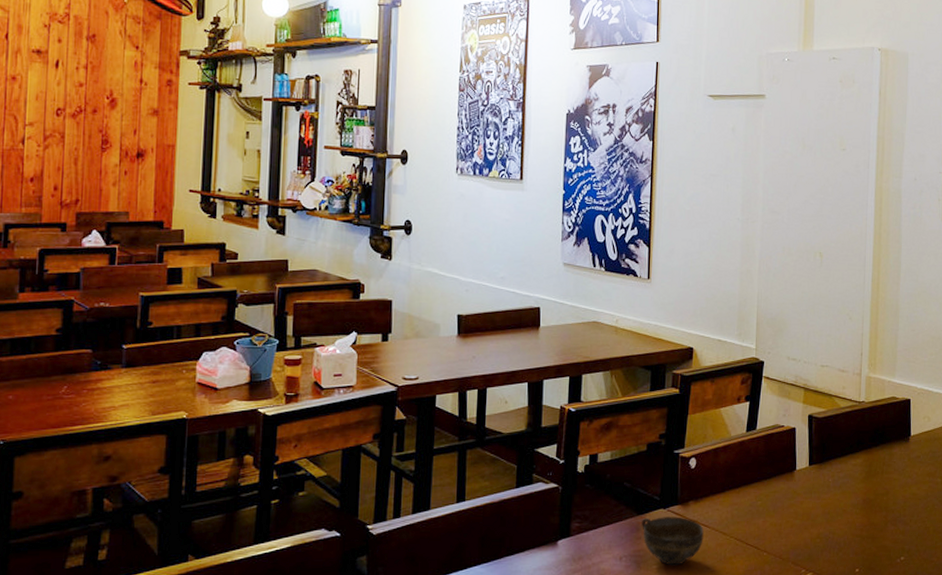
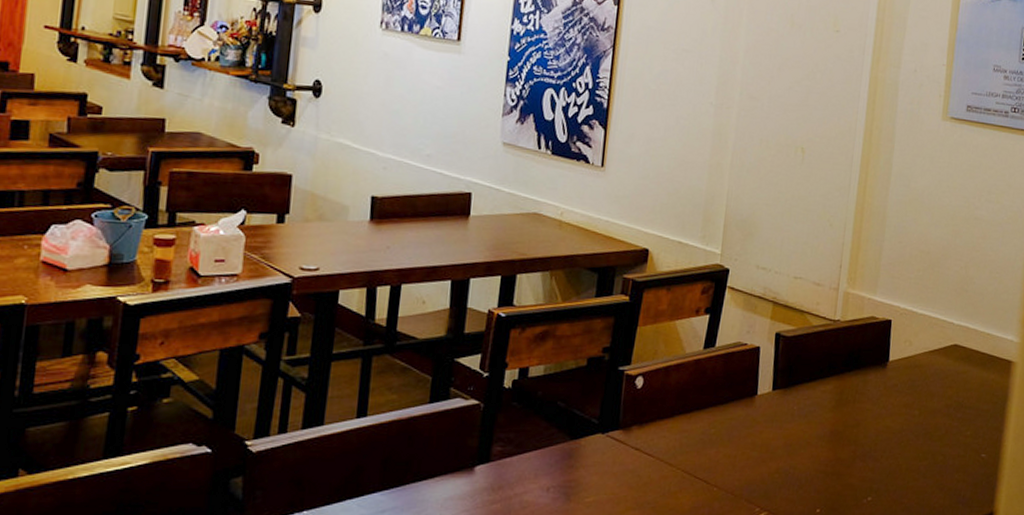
cup: present [642,516,704,566] -> none [575,443,647,499]

